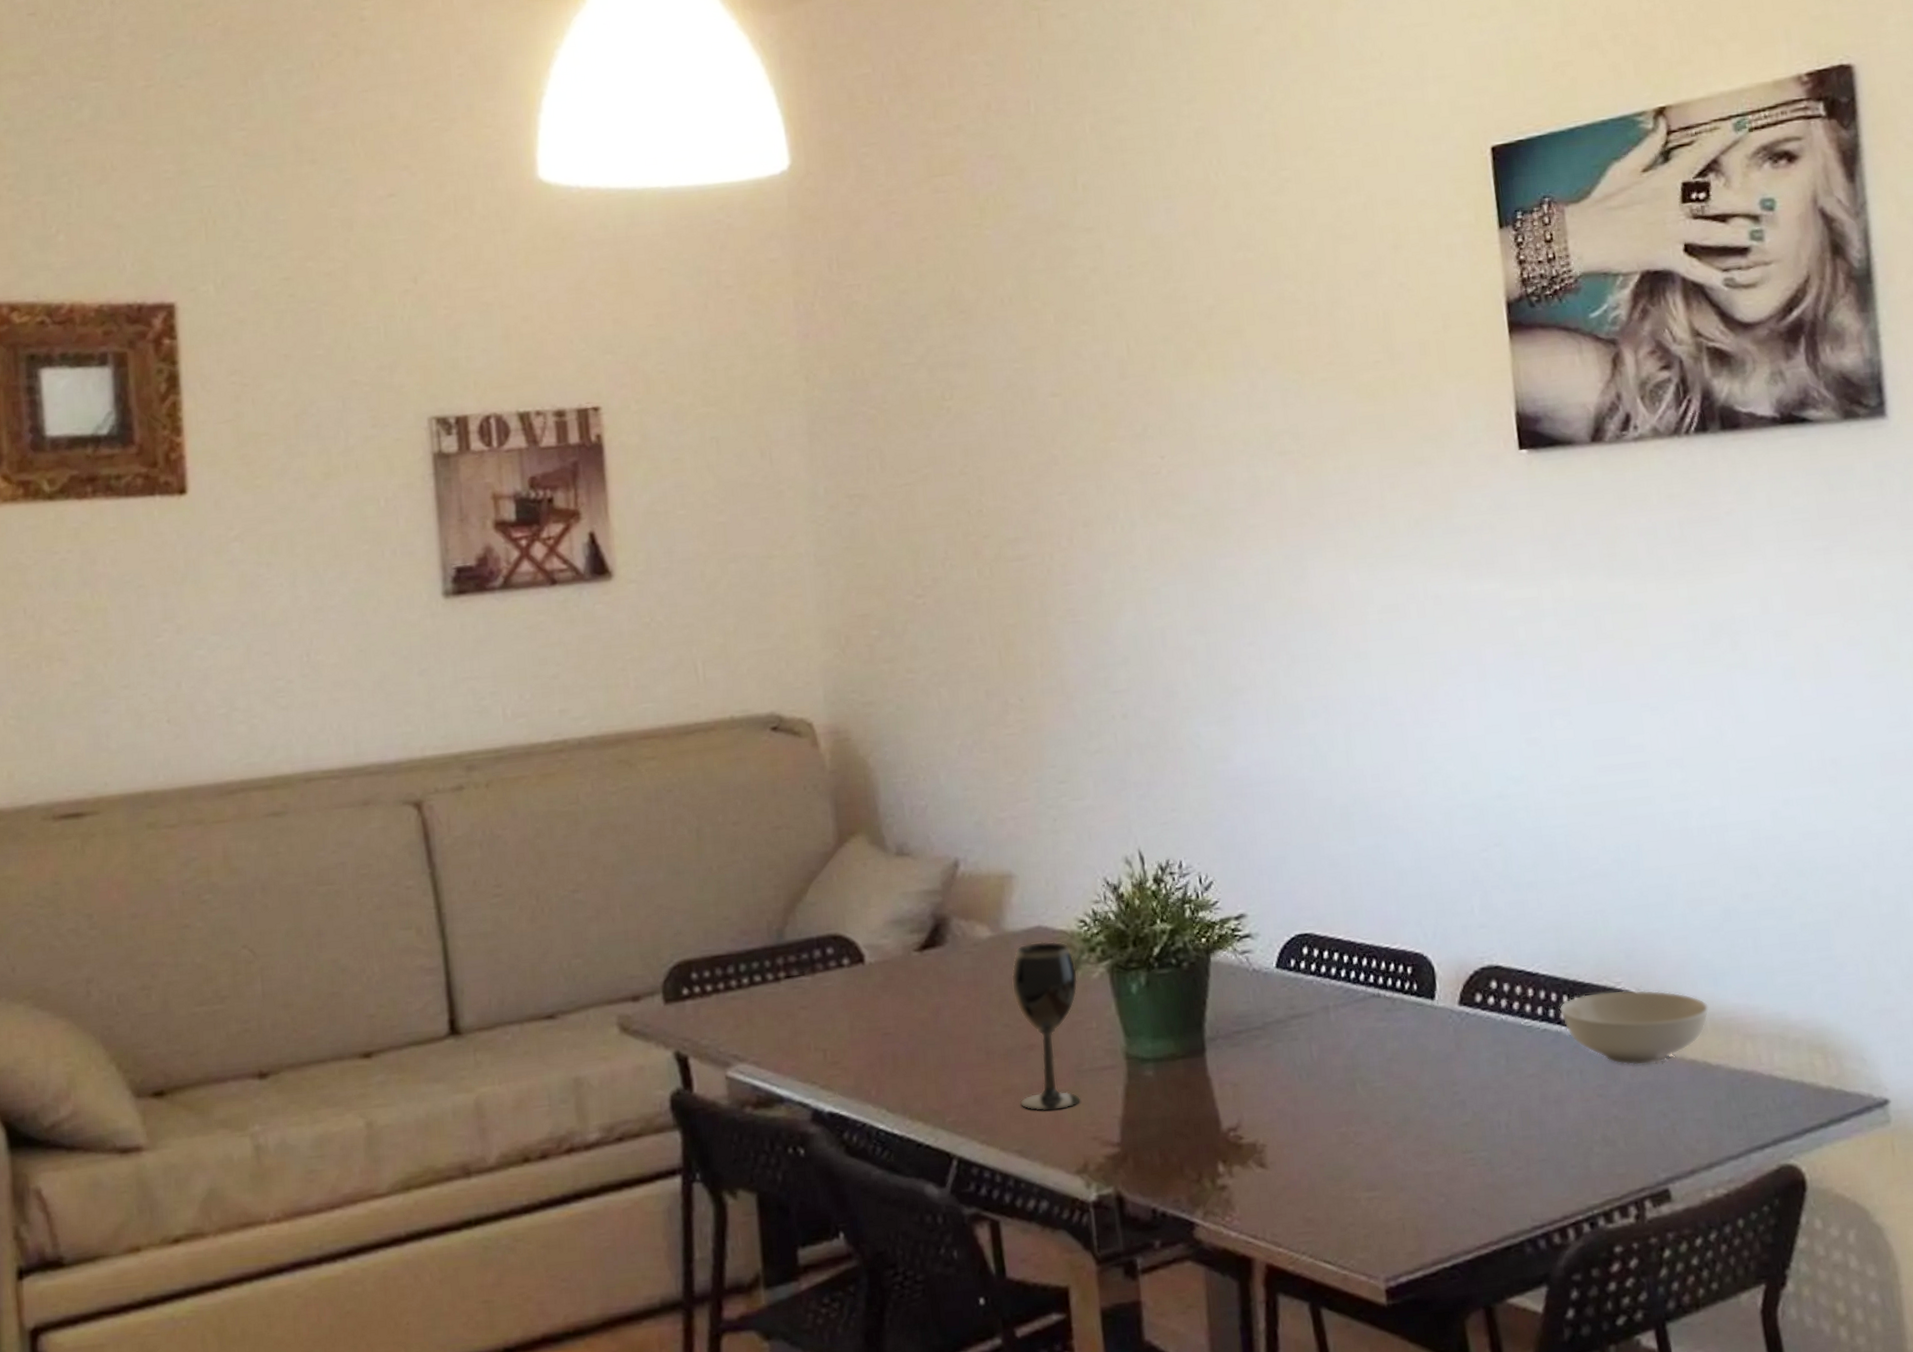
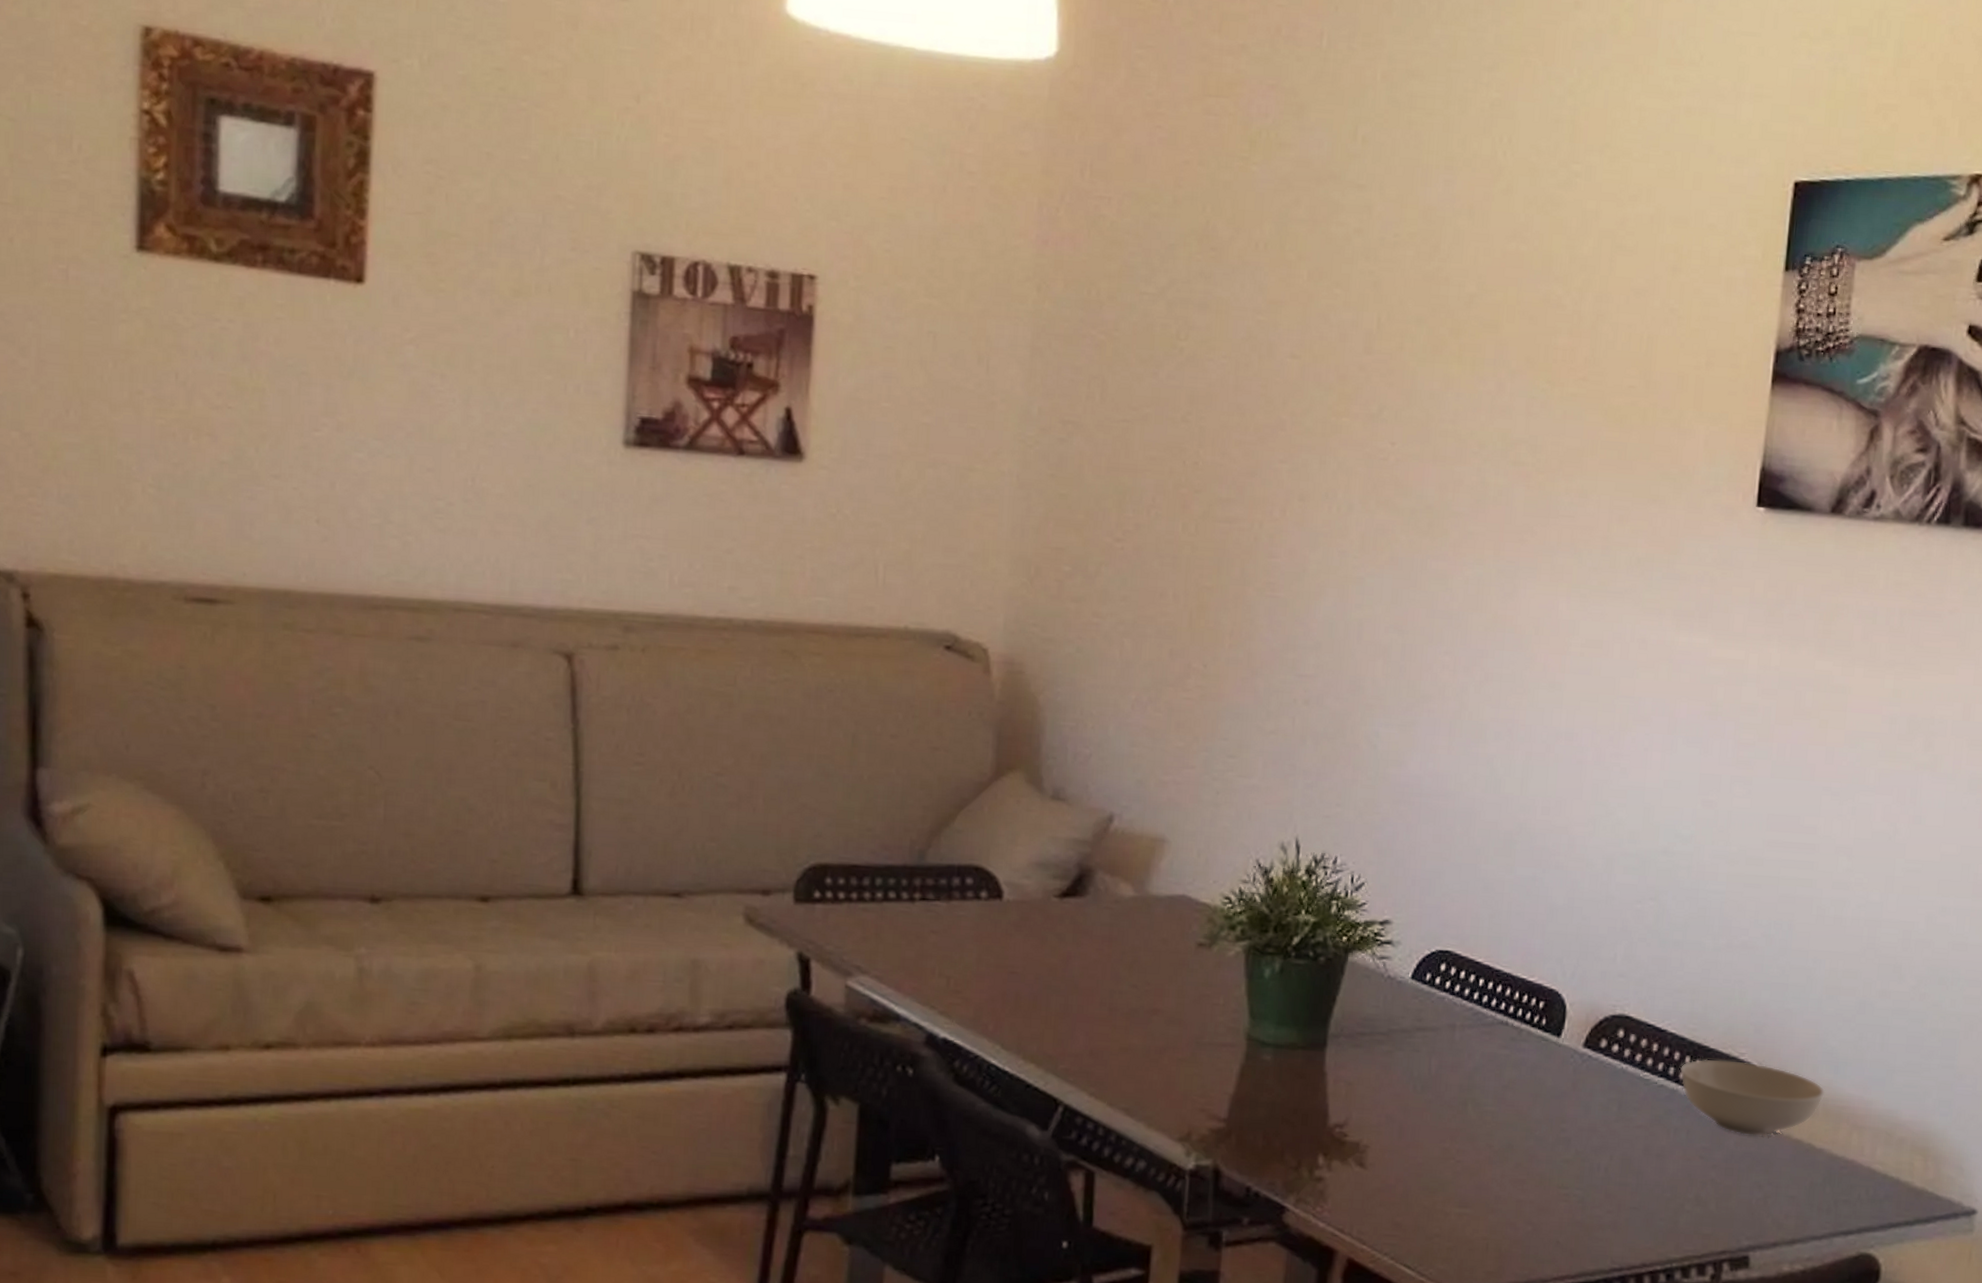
wine glass: present [1011,941,1081,1111] -> none [1136,910,1213,1077]

